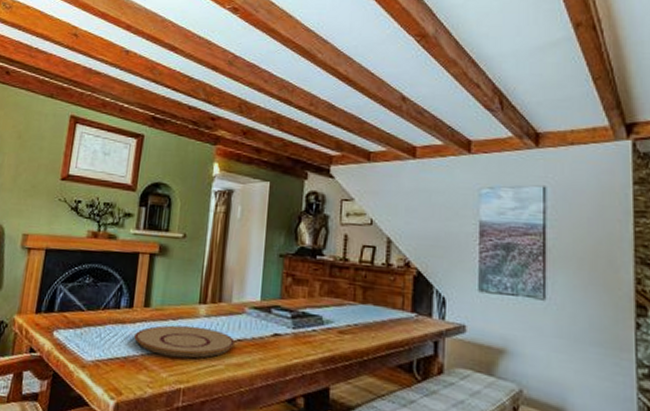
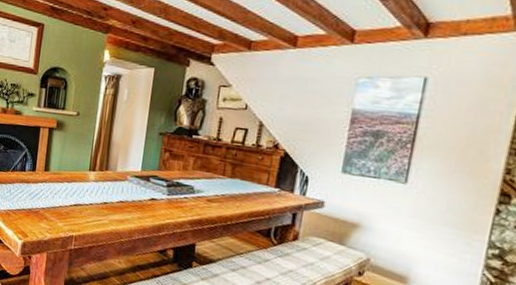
plate: present [134,325,235,358] -> none [37,186,118,214]

